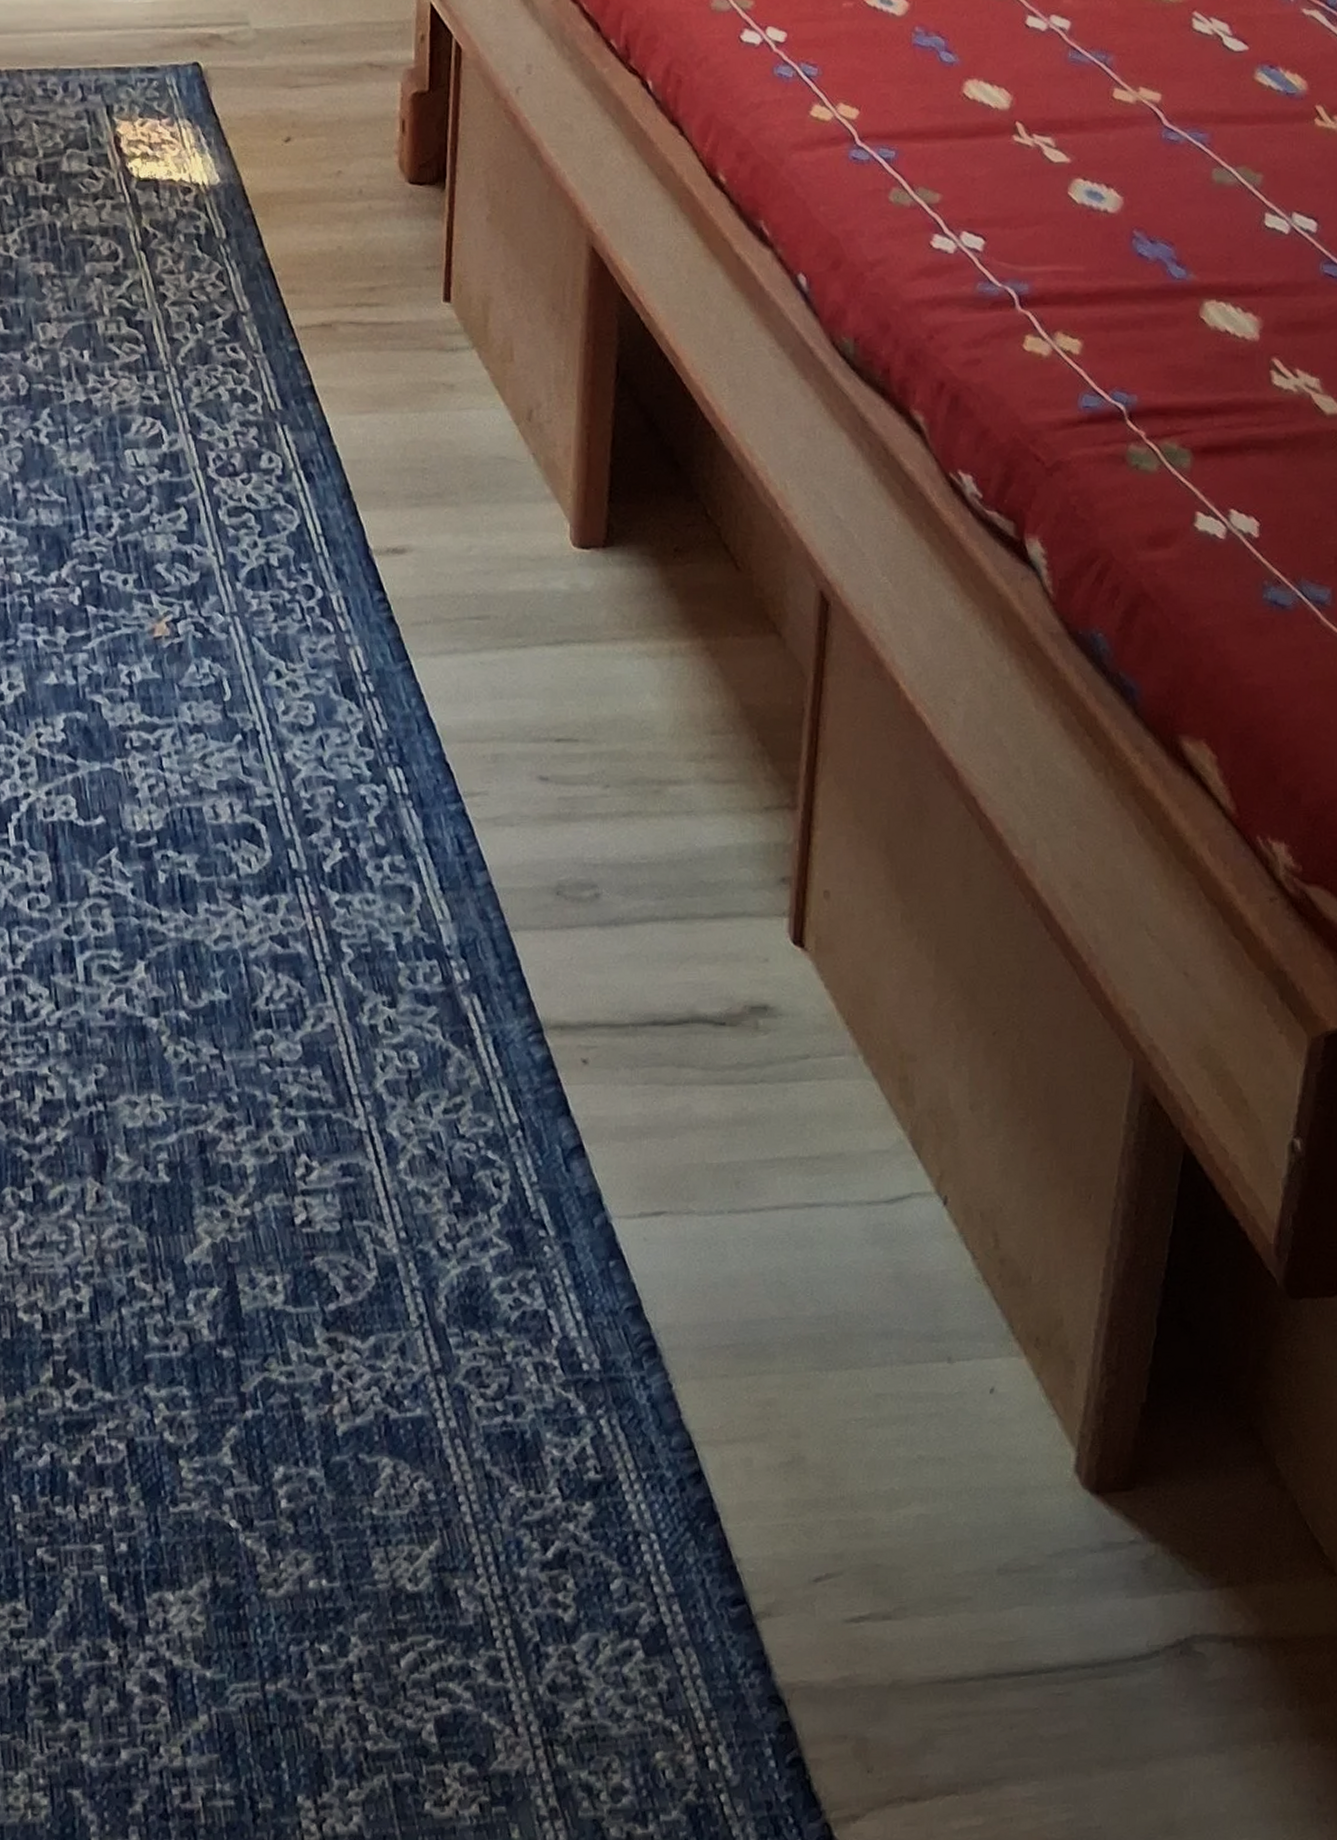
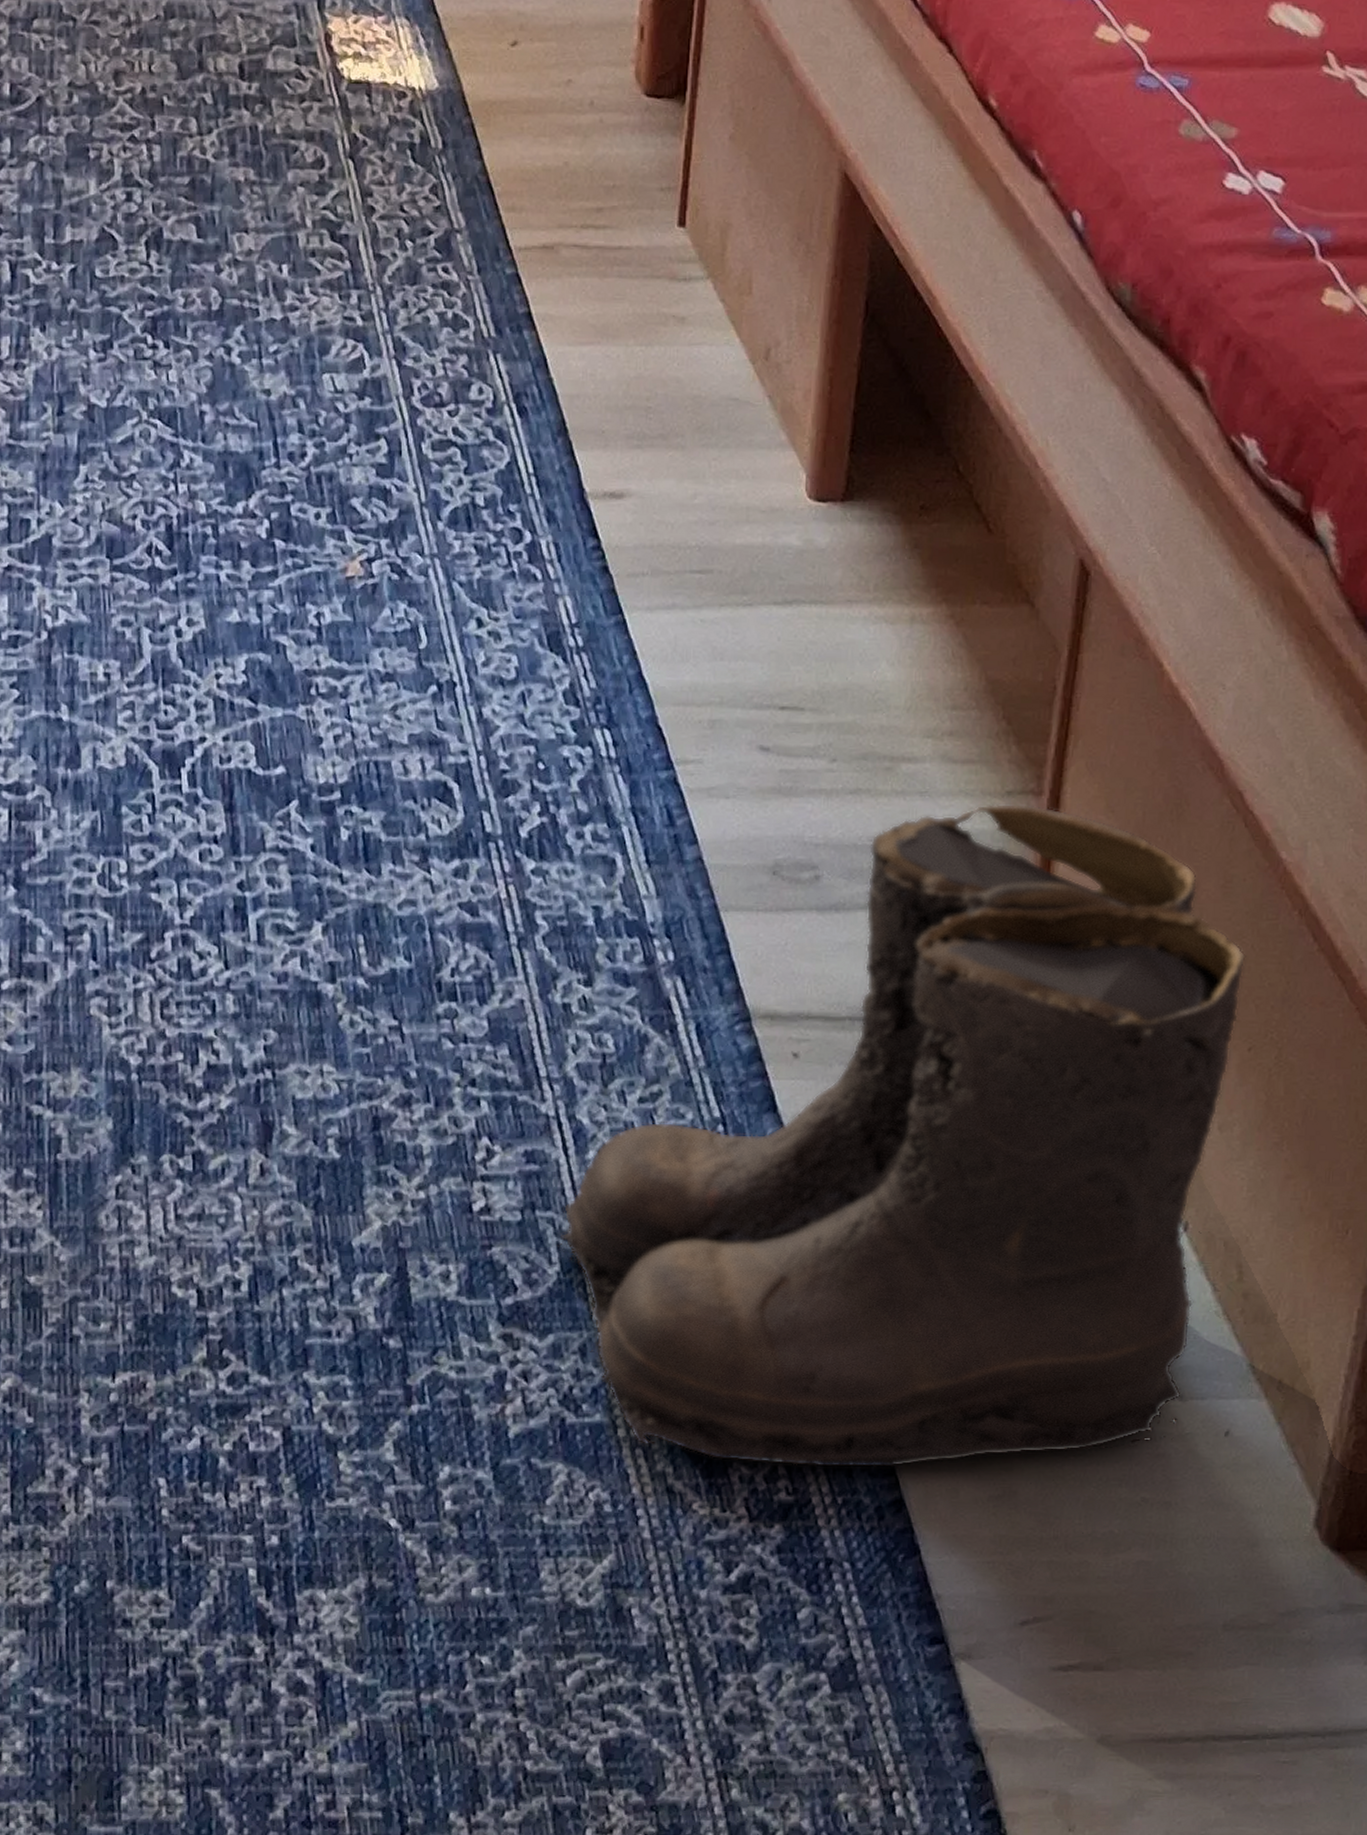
boots: none [374,817,987,1446] -> present [557,803,1246,1468]

